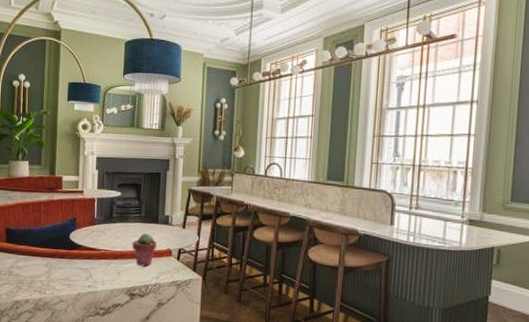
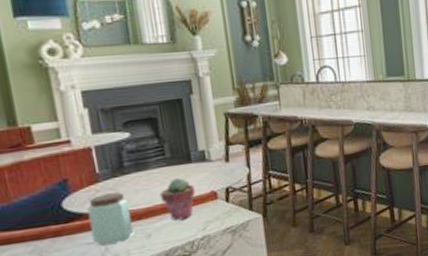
peanut butter: none [83,234,111,273] -> present [87,192,134,245]

